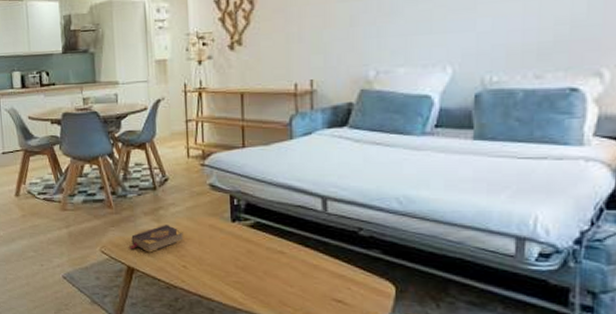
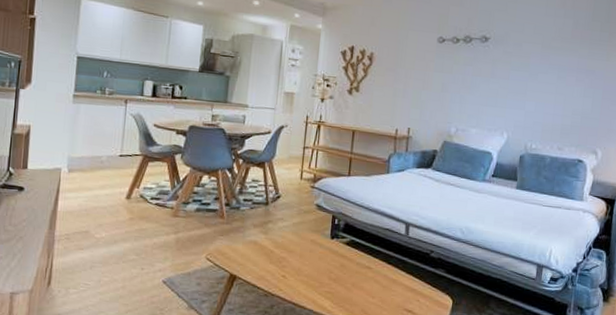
book: present [128,225,184,253] -> none [234,237,288,262]

